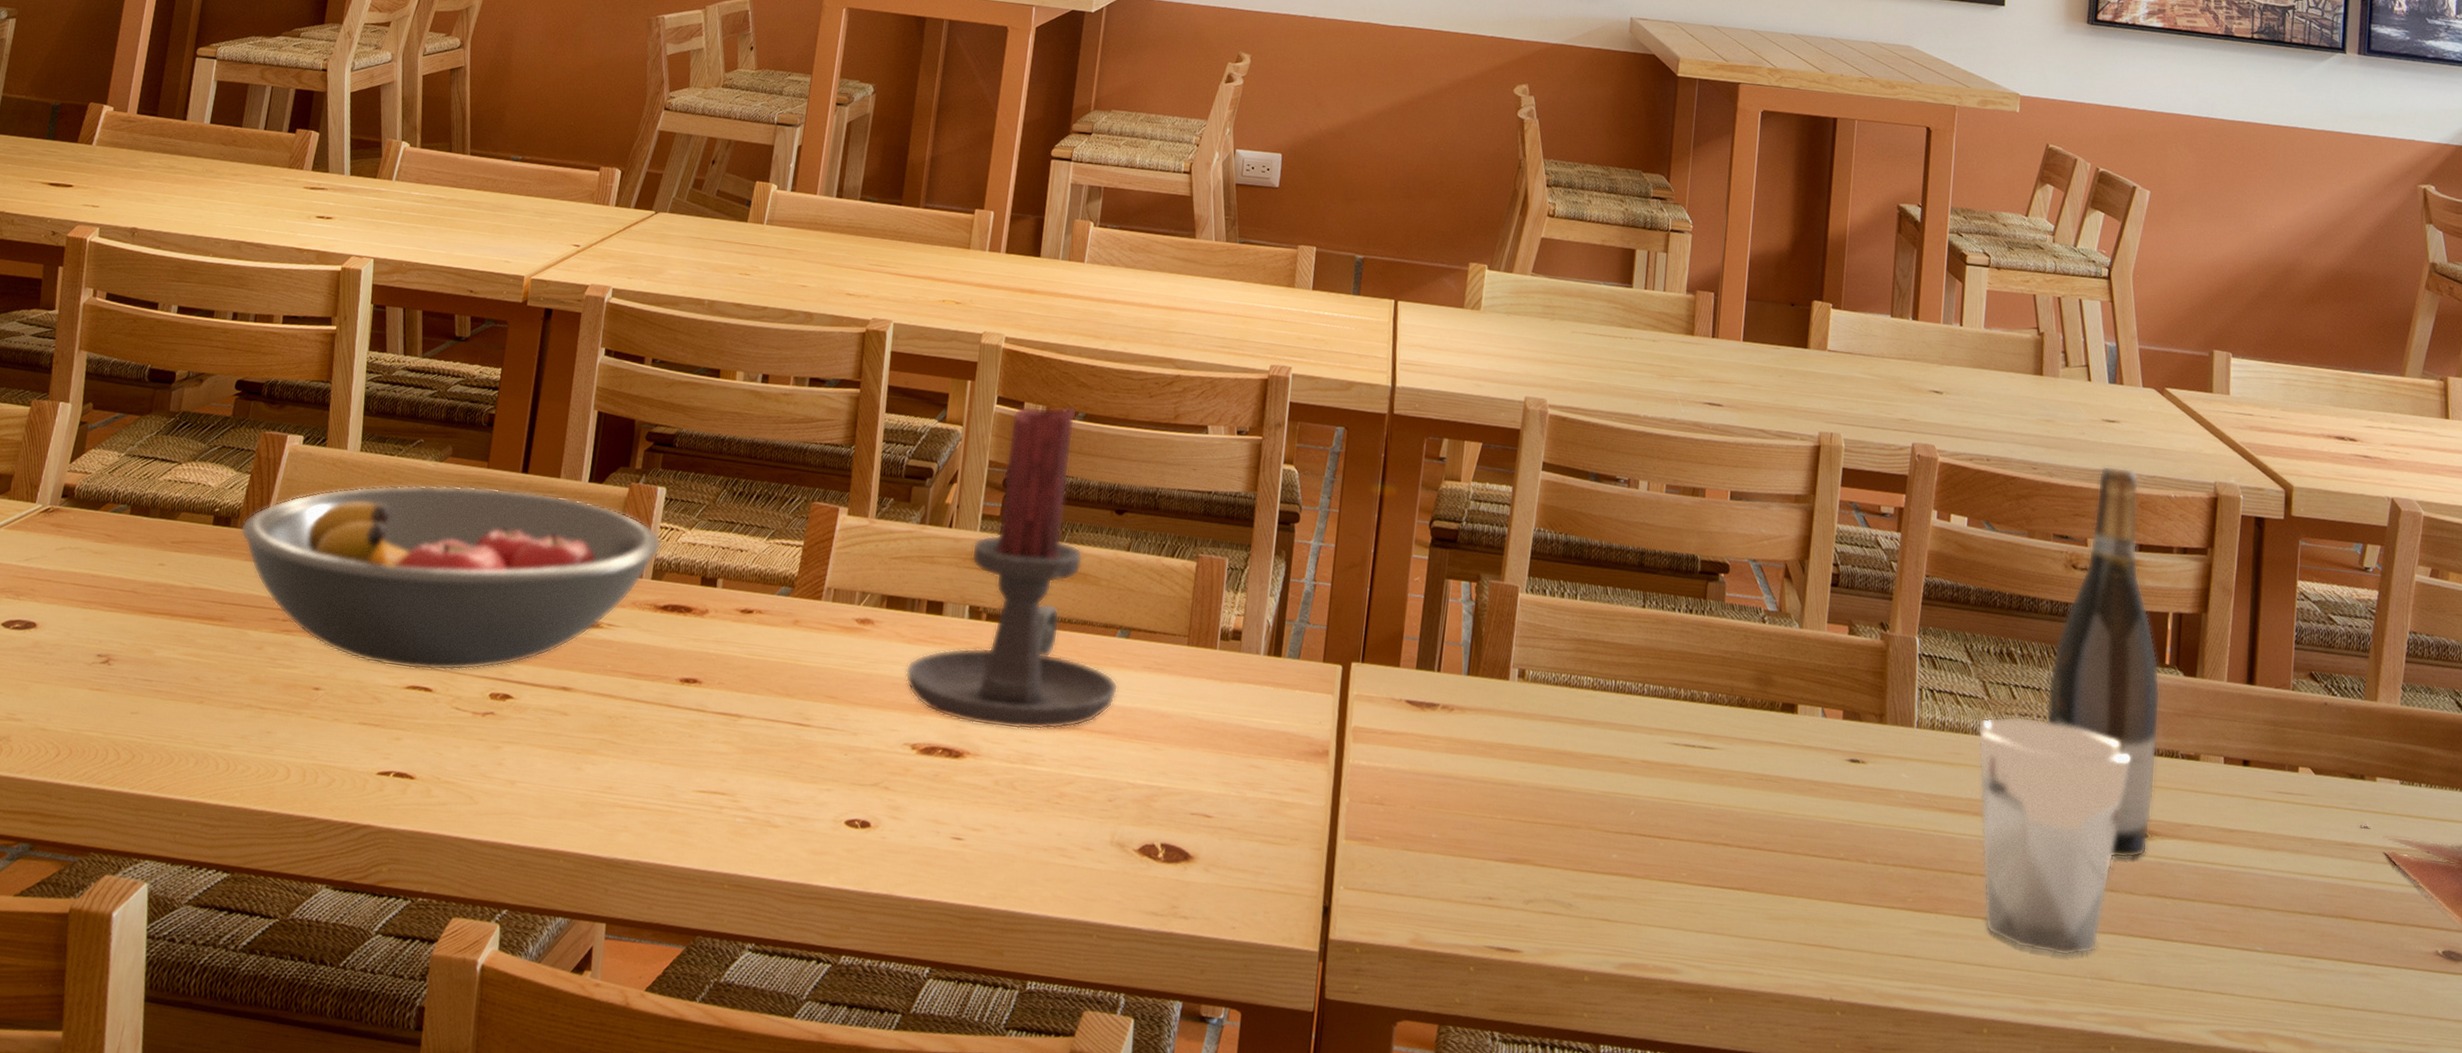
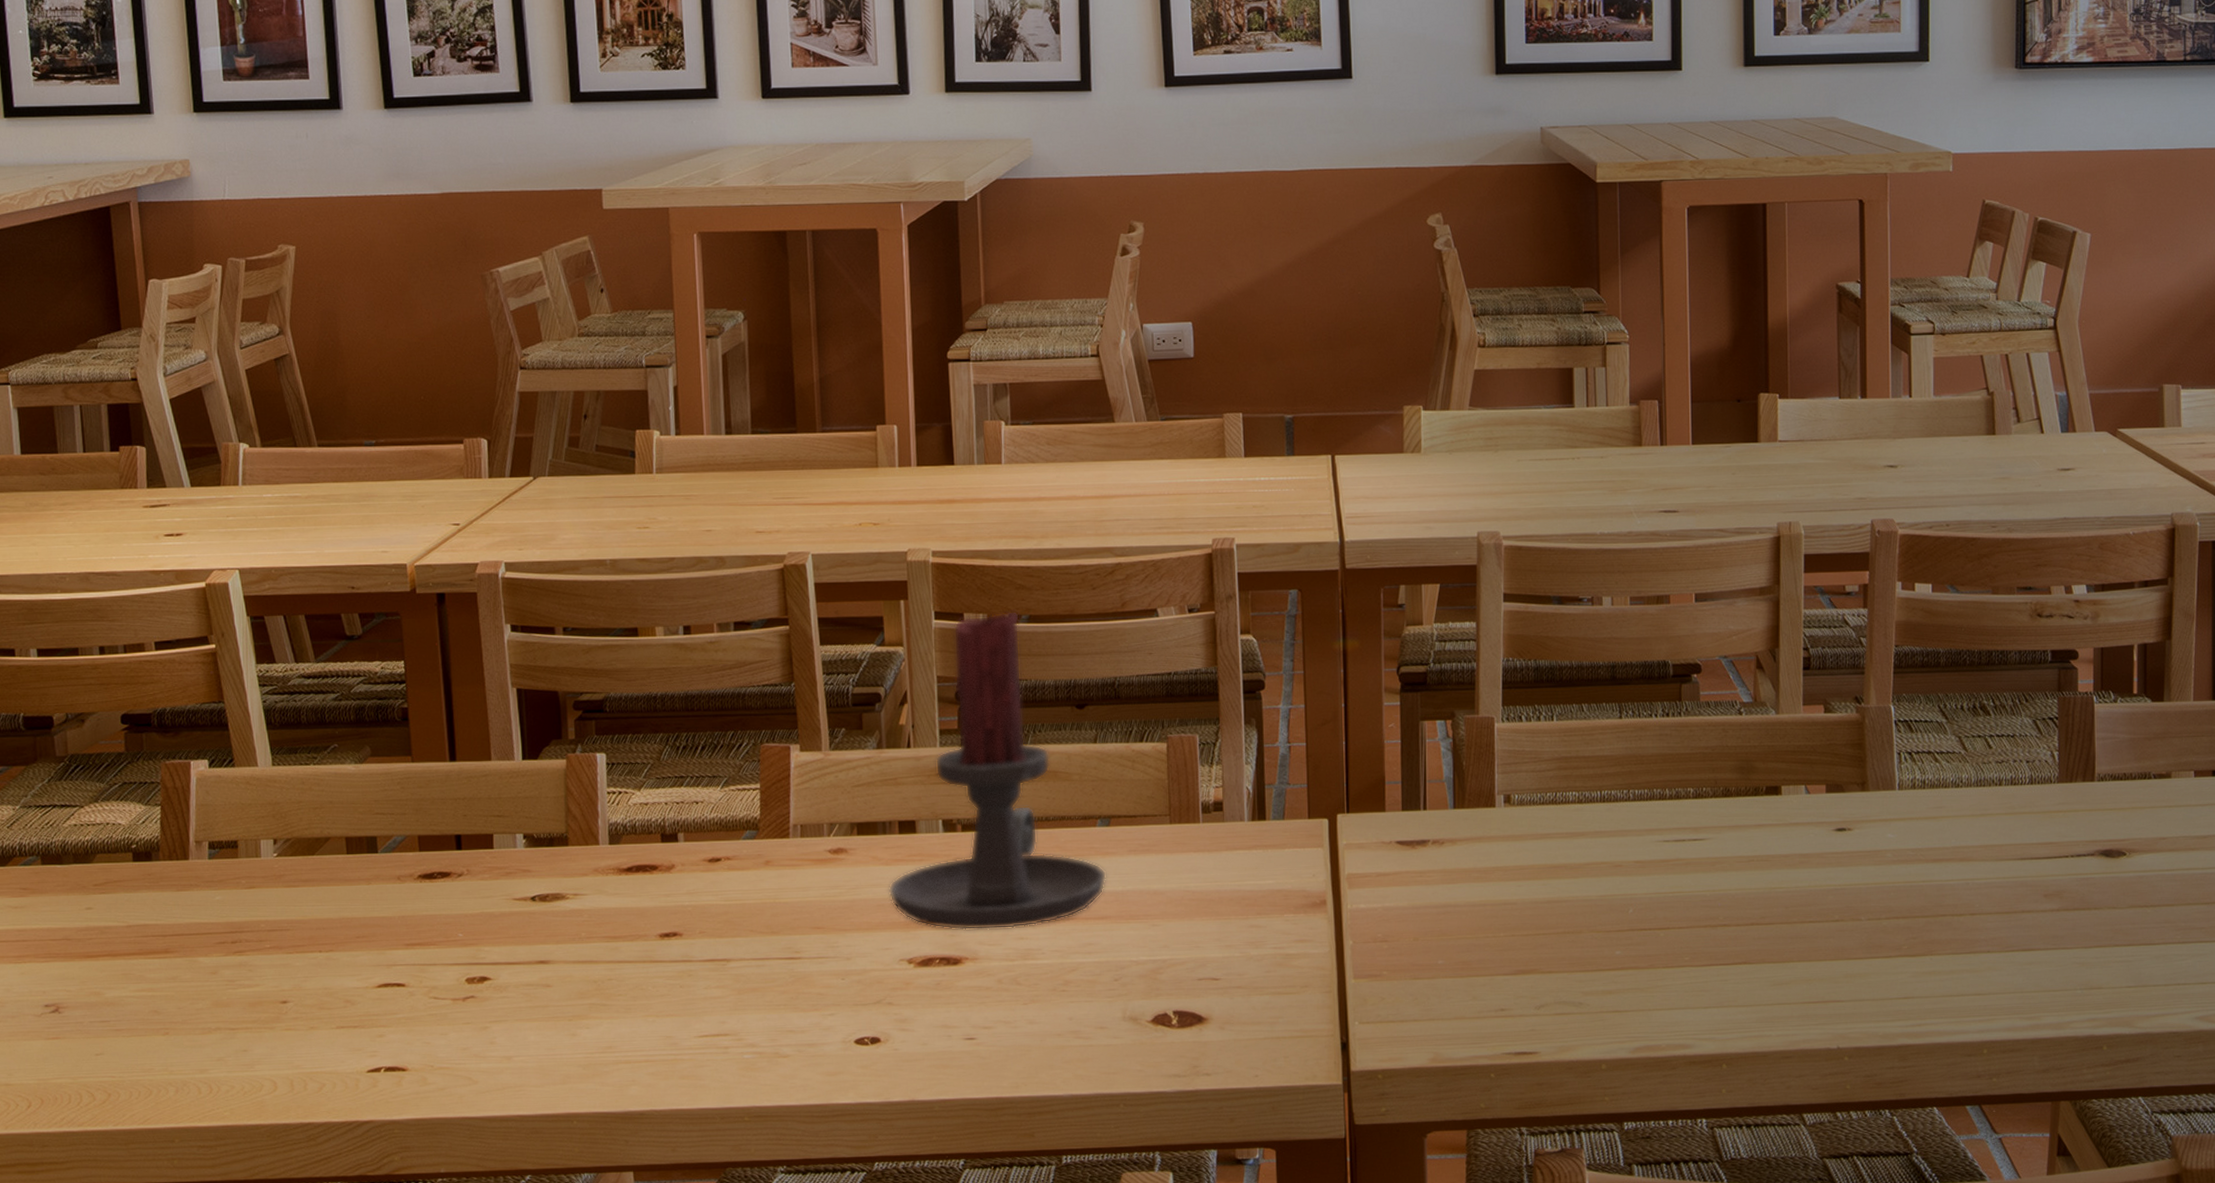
fruit bowl: present [240,485,662,671] -> none [164,778,612,969]
drinking glass: present [1977,715,2130,957] -> none [1957,763,2105,975]
wine bottle: present [2046,465,2161,859] -> none [2022,512,2131,878]

